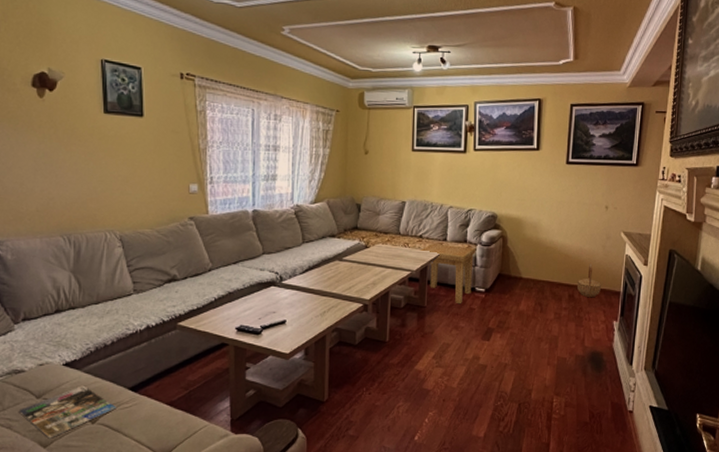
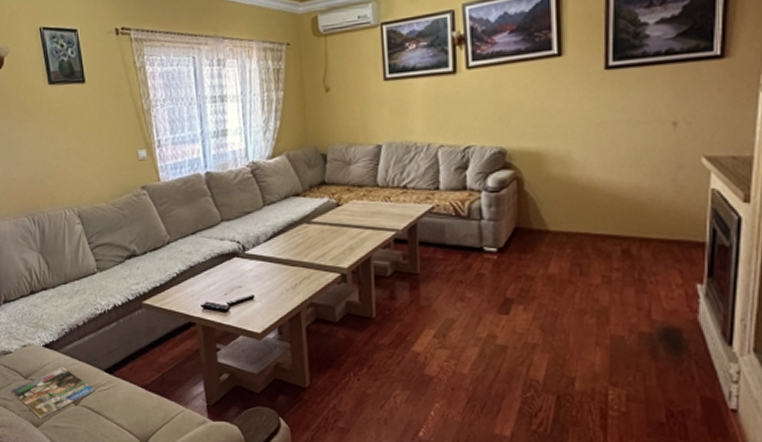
side table: present [420,243,475,303] -> none [405,194,480,268]
basket: present [577,263,602,298] -> none [635,205,674,253]

